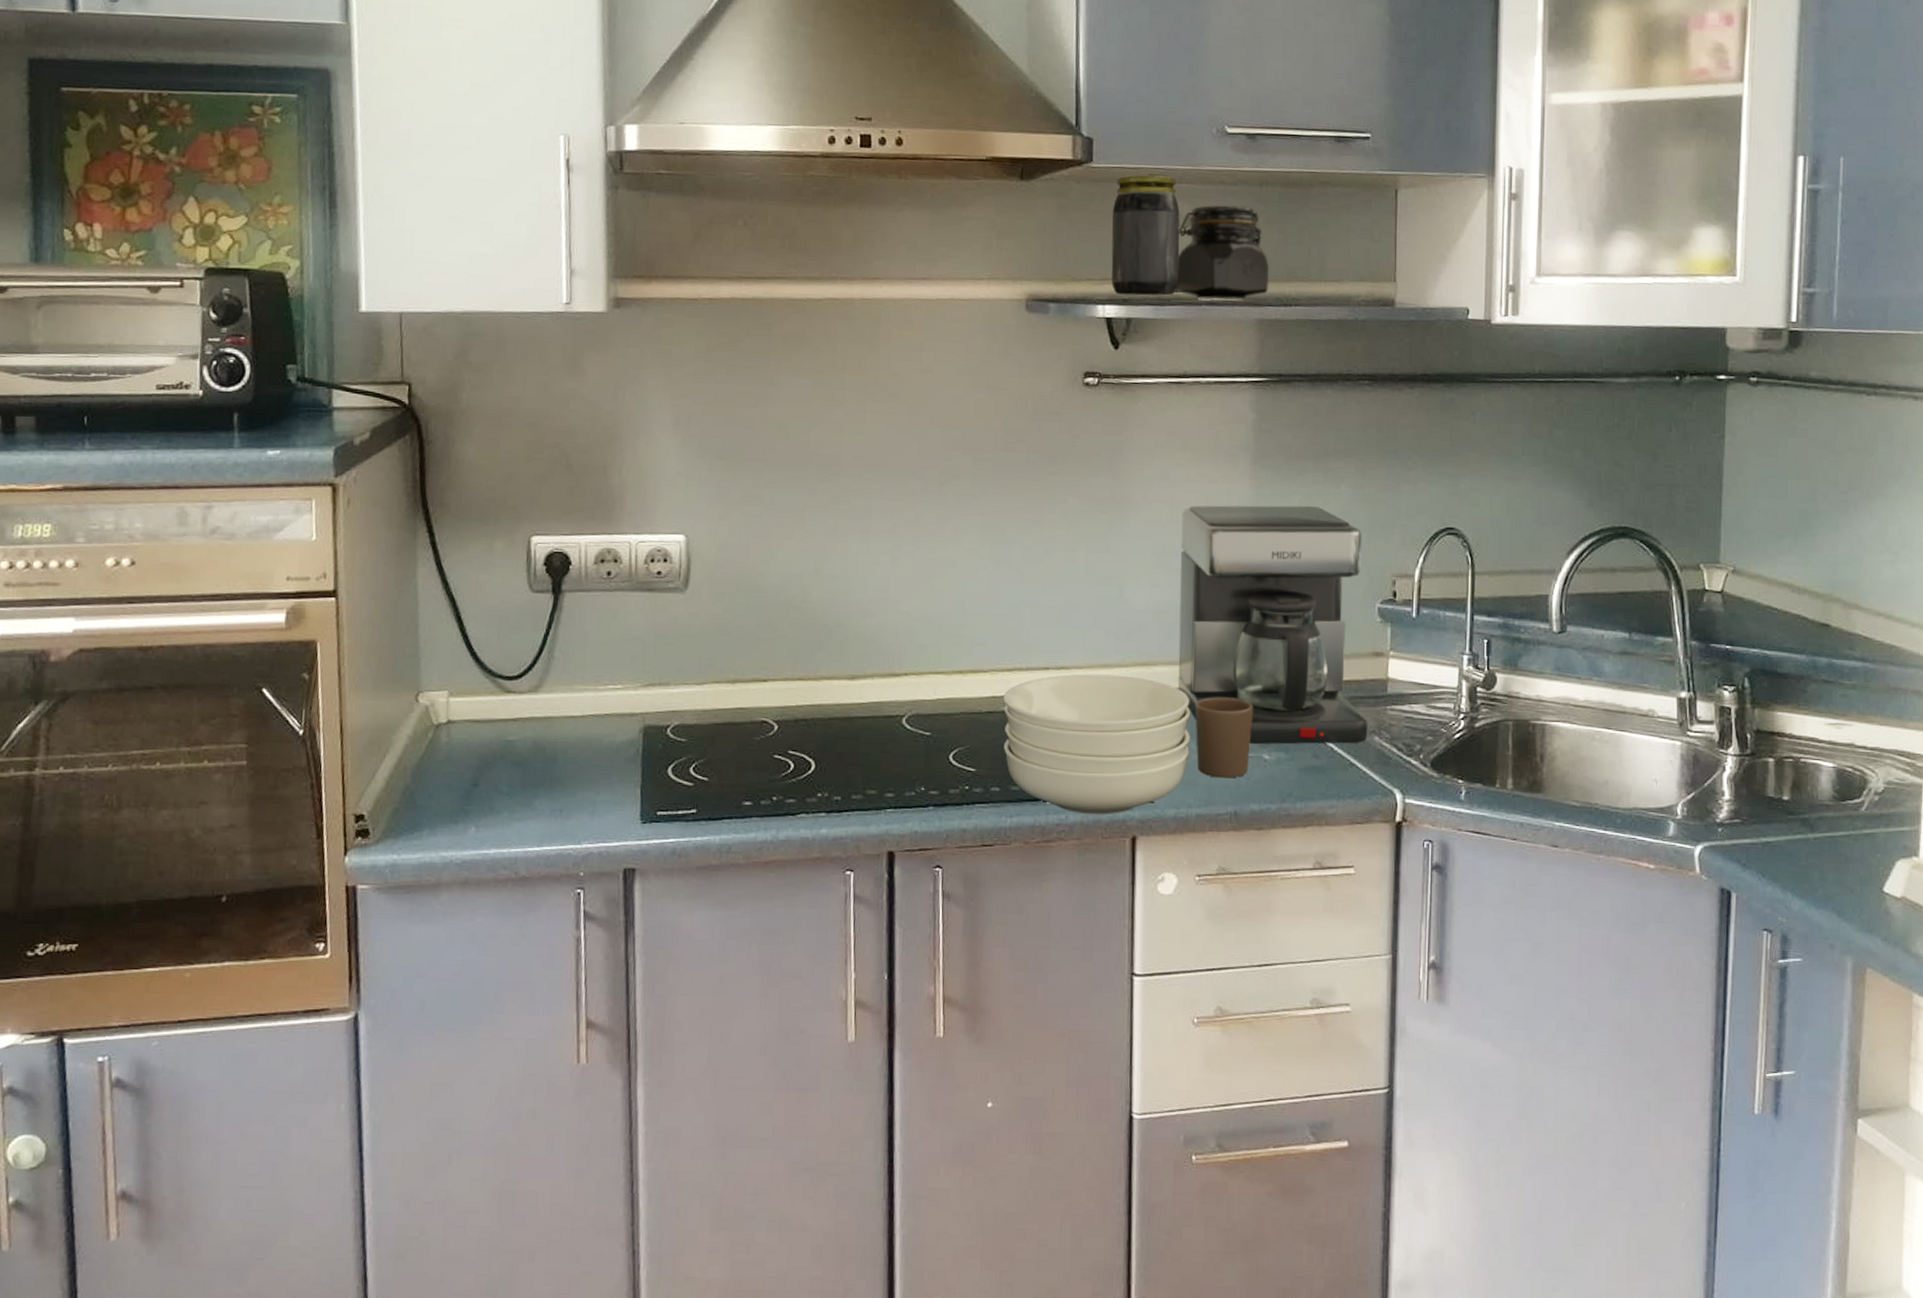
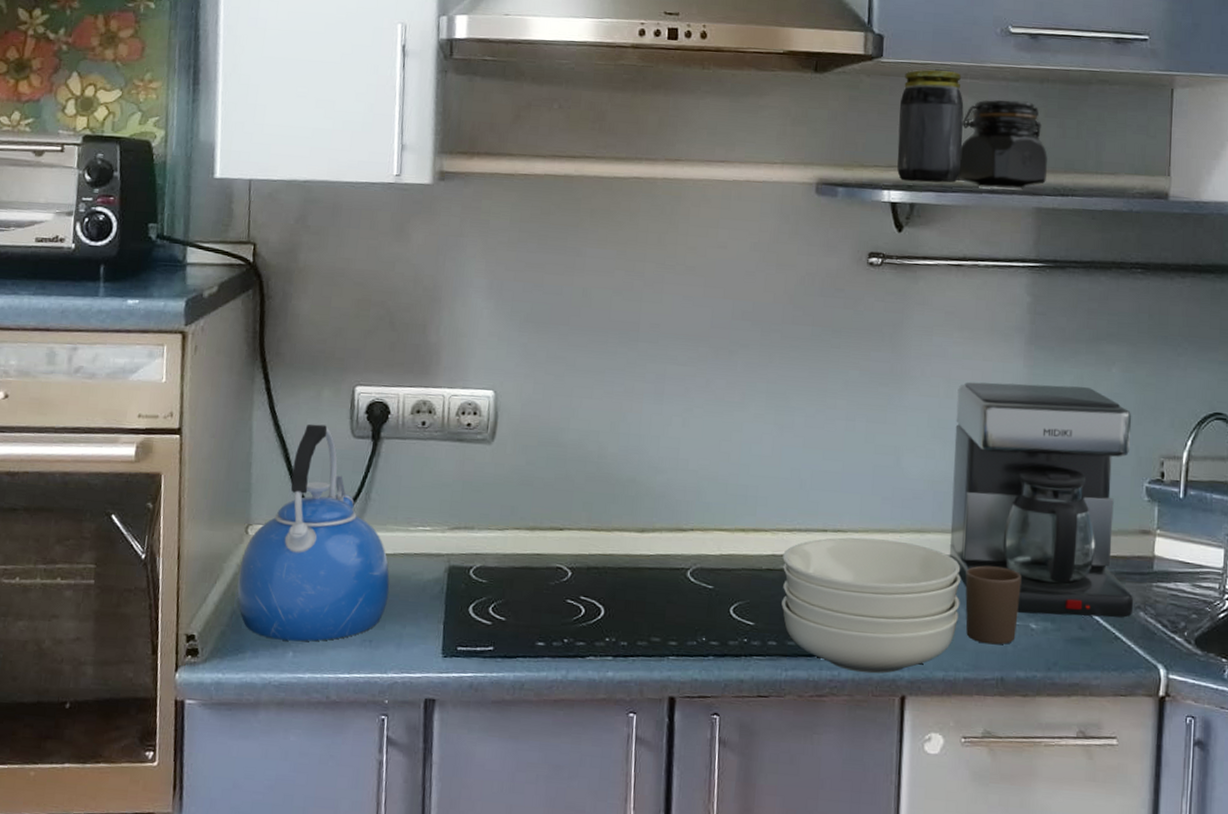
kettle: none [409,579,580,815] -> present [237,424,390,642]

